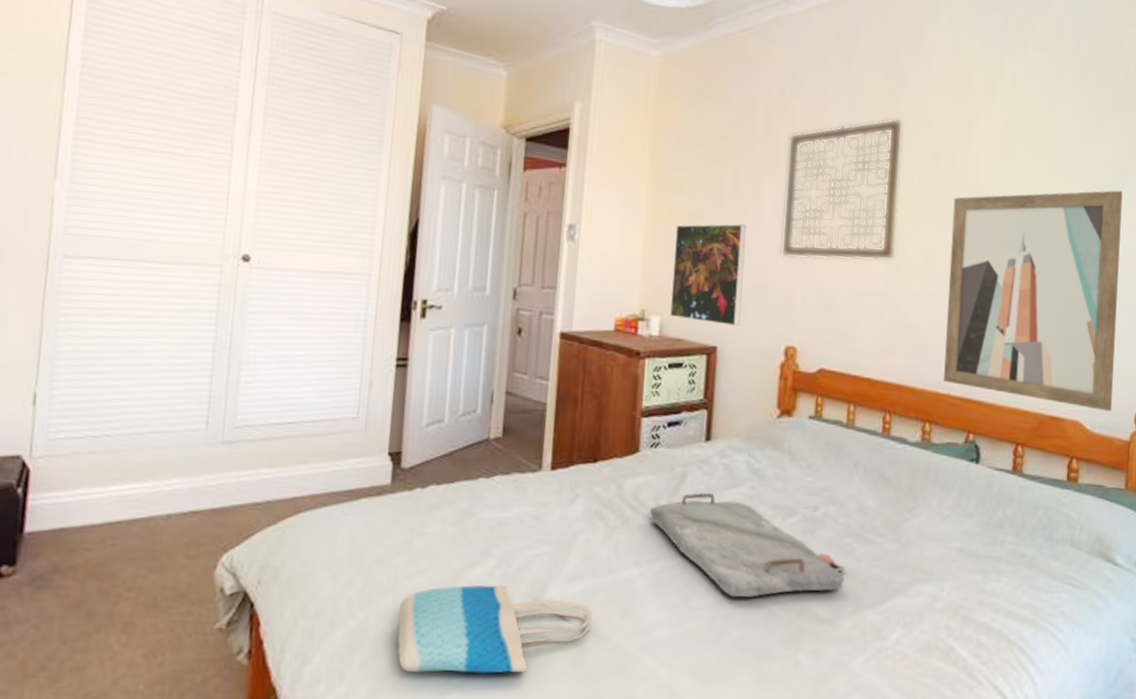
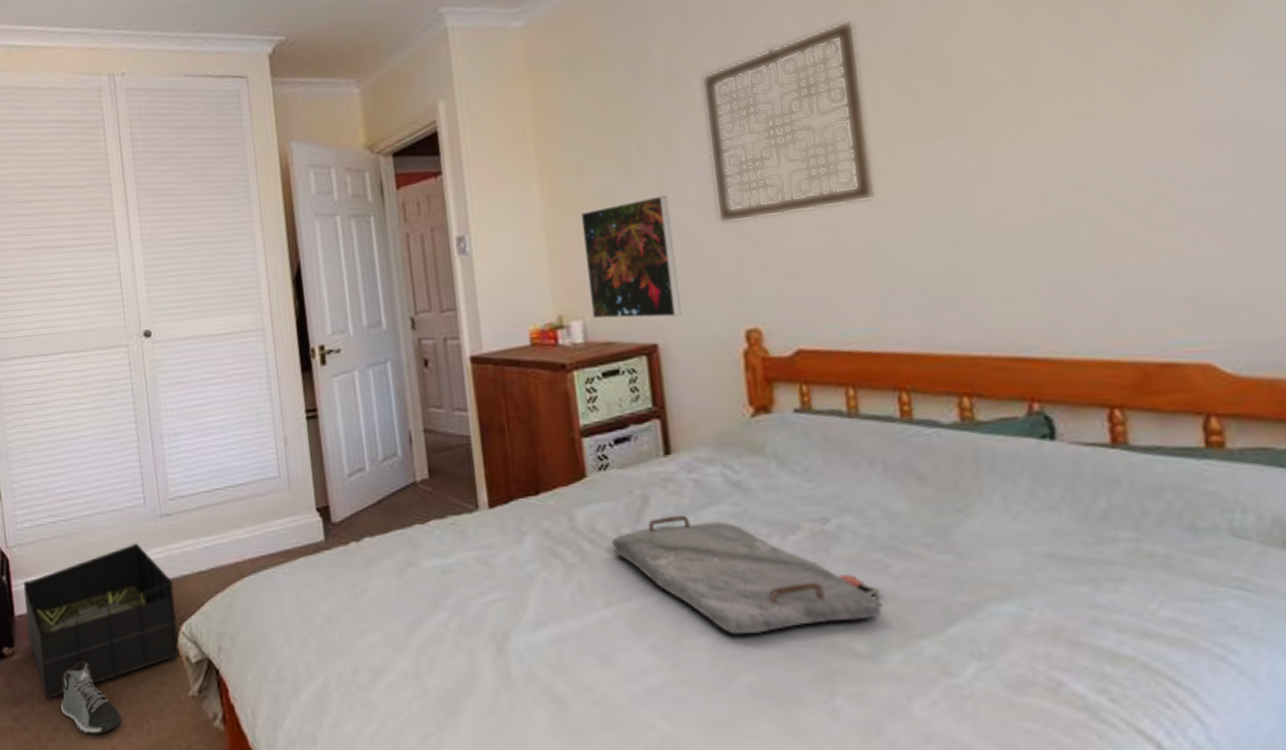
storage bin: none [35,466,223,625] -> present [23,542,180,700]
sneaker: none [60,587,132,665] -> present [60,662,122,735]
tote bag: present [397,584,592,674] -> none [357,636,568,734]
wall art: present [944,190,1123,412] -> none [948,33,1266,345]

